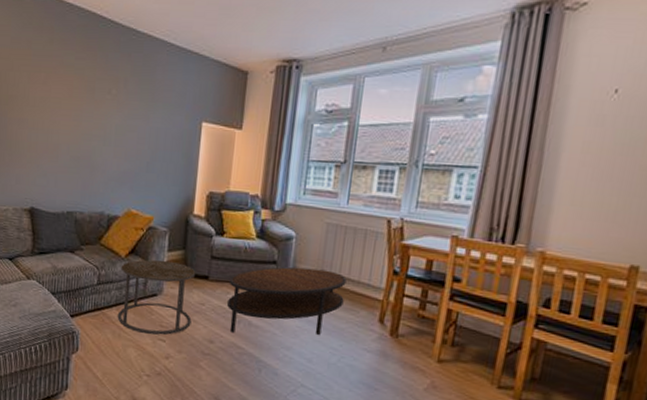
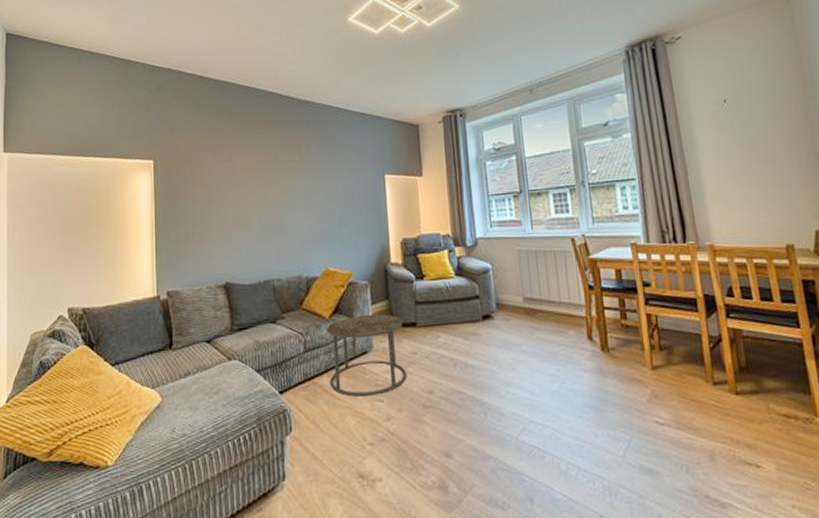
coffee table: present [226,267,347,335] -> none [436,296,551,379]

